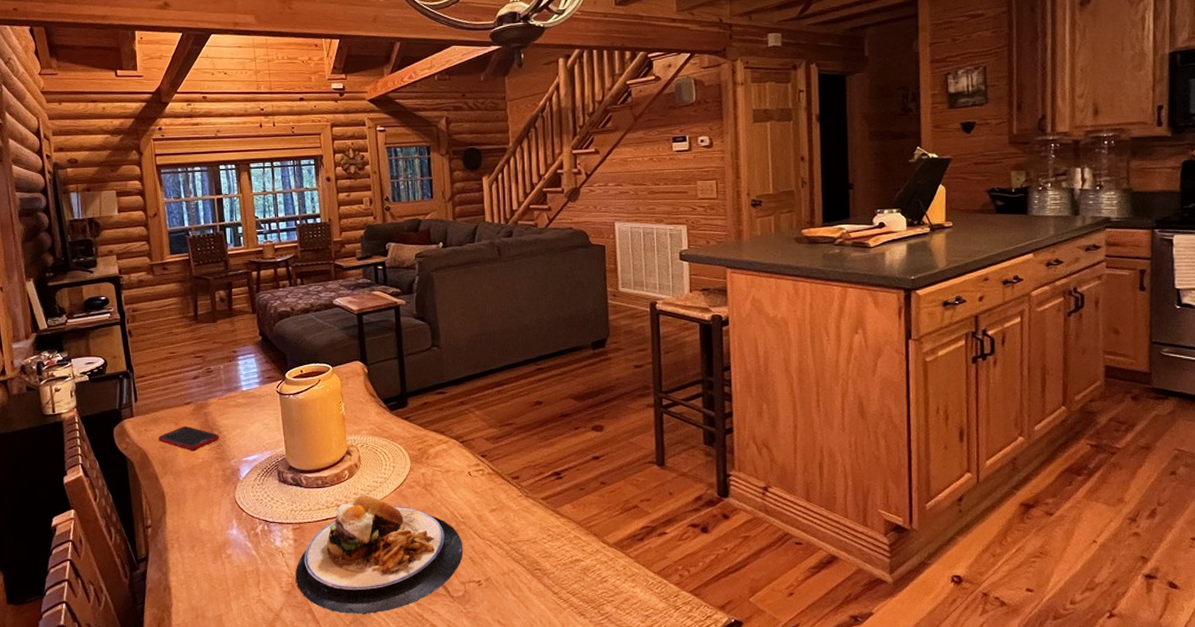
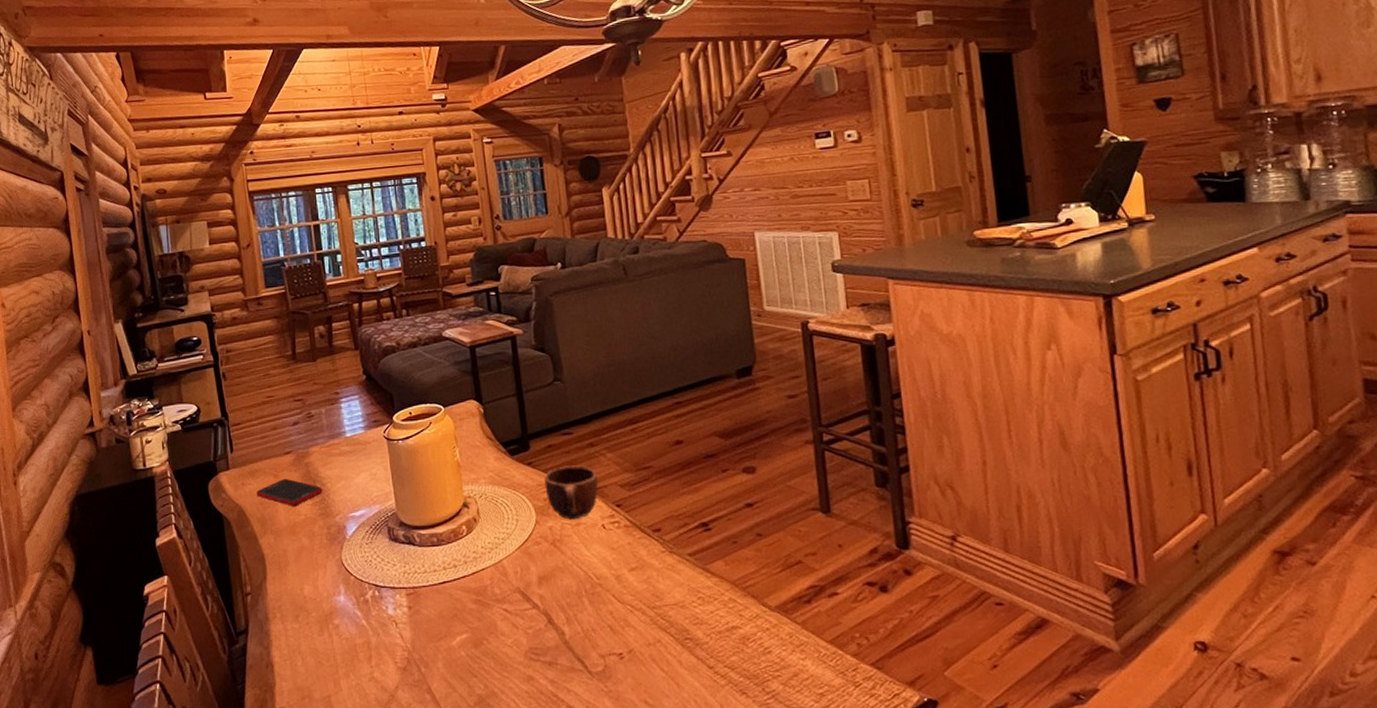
plate: present [295,495,464,615] -> none [411,553,601,695]
mug: none [419,421,466,467] -> present [544,465,598,520]

